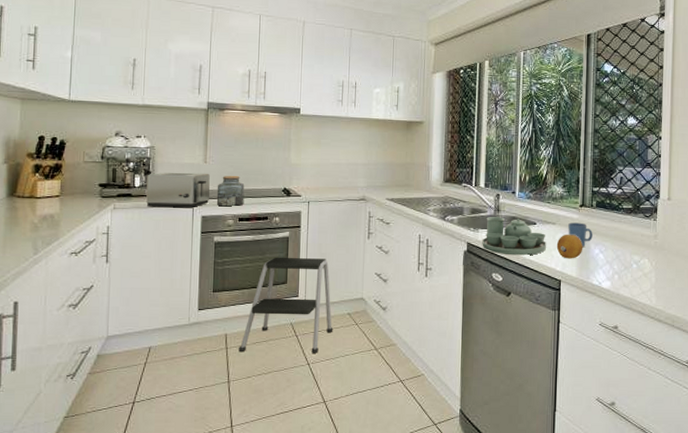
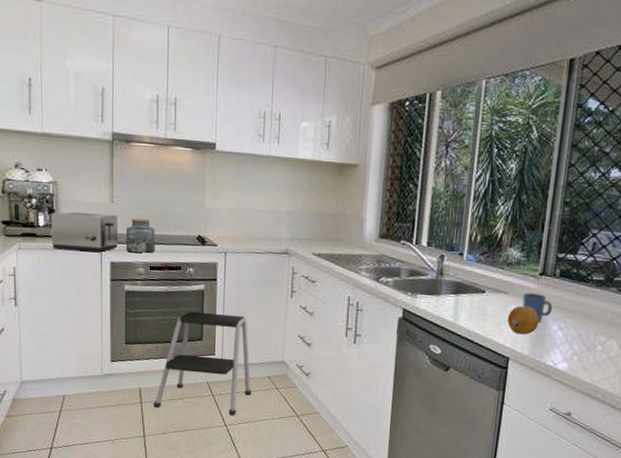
tea set: present [482,217,546,256] -> none [420,281,496,328]

